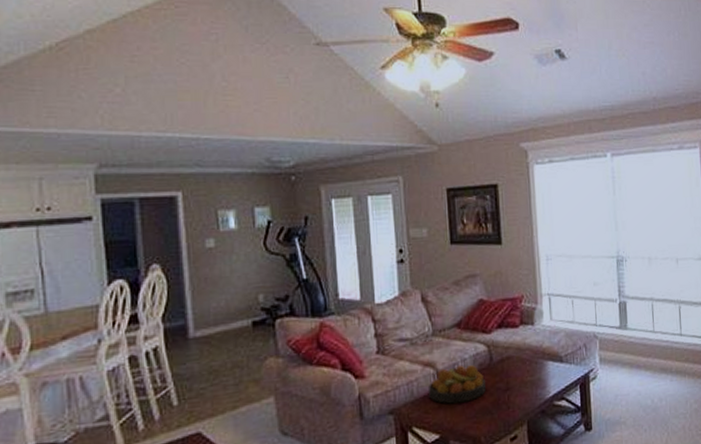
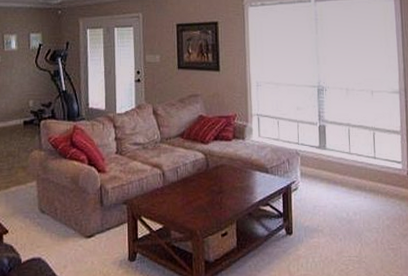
fruit bowl: present [427,365,486,404] -> none [155,168,202,200]

